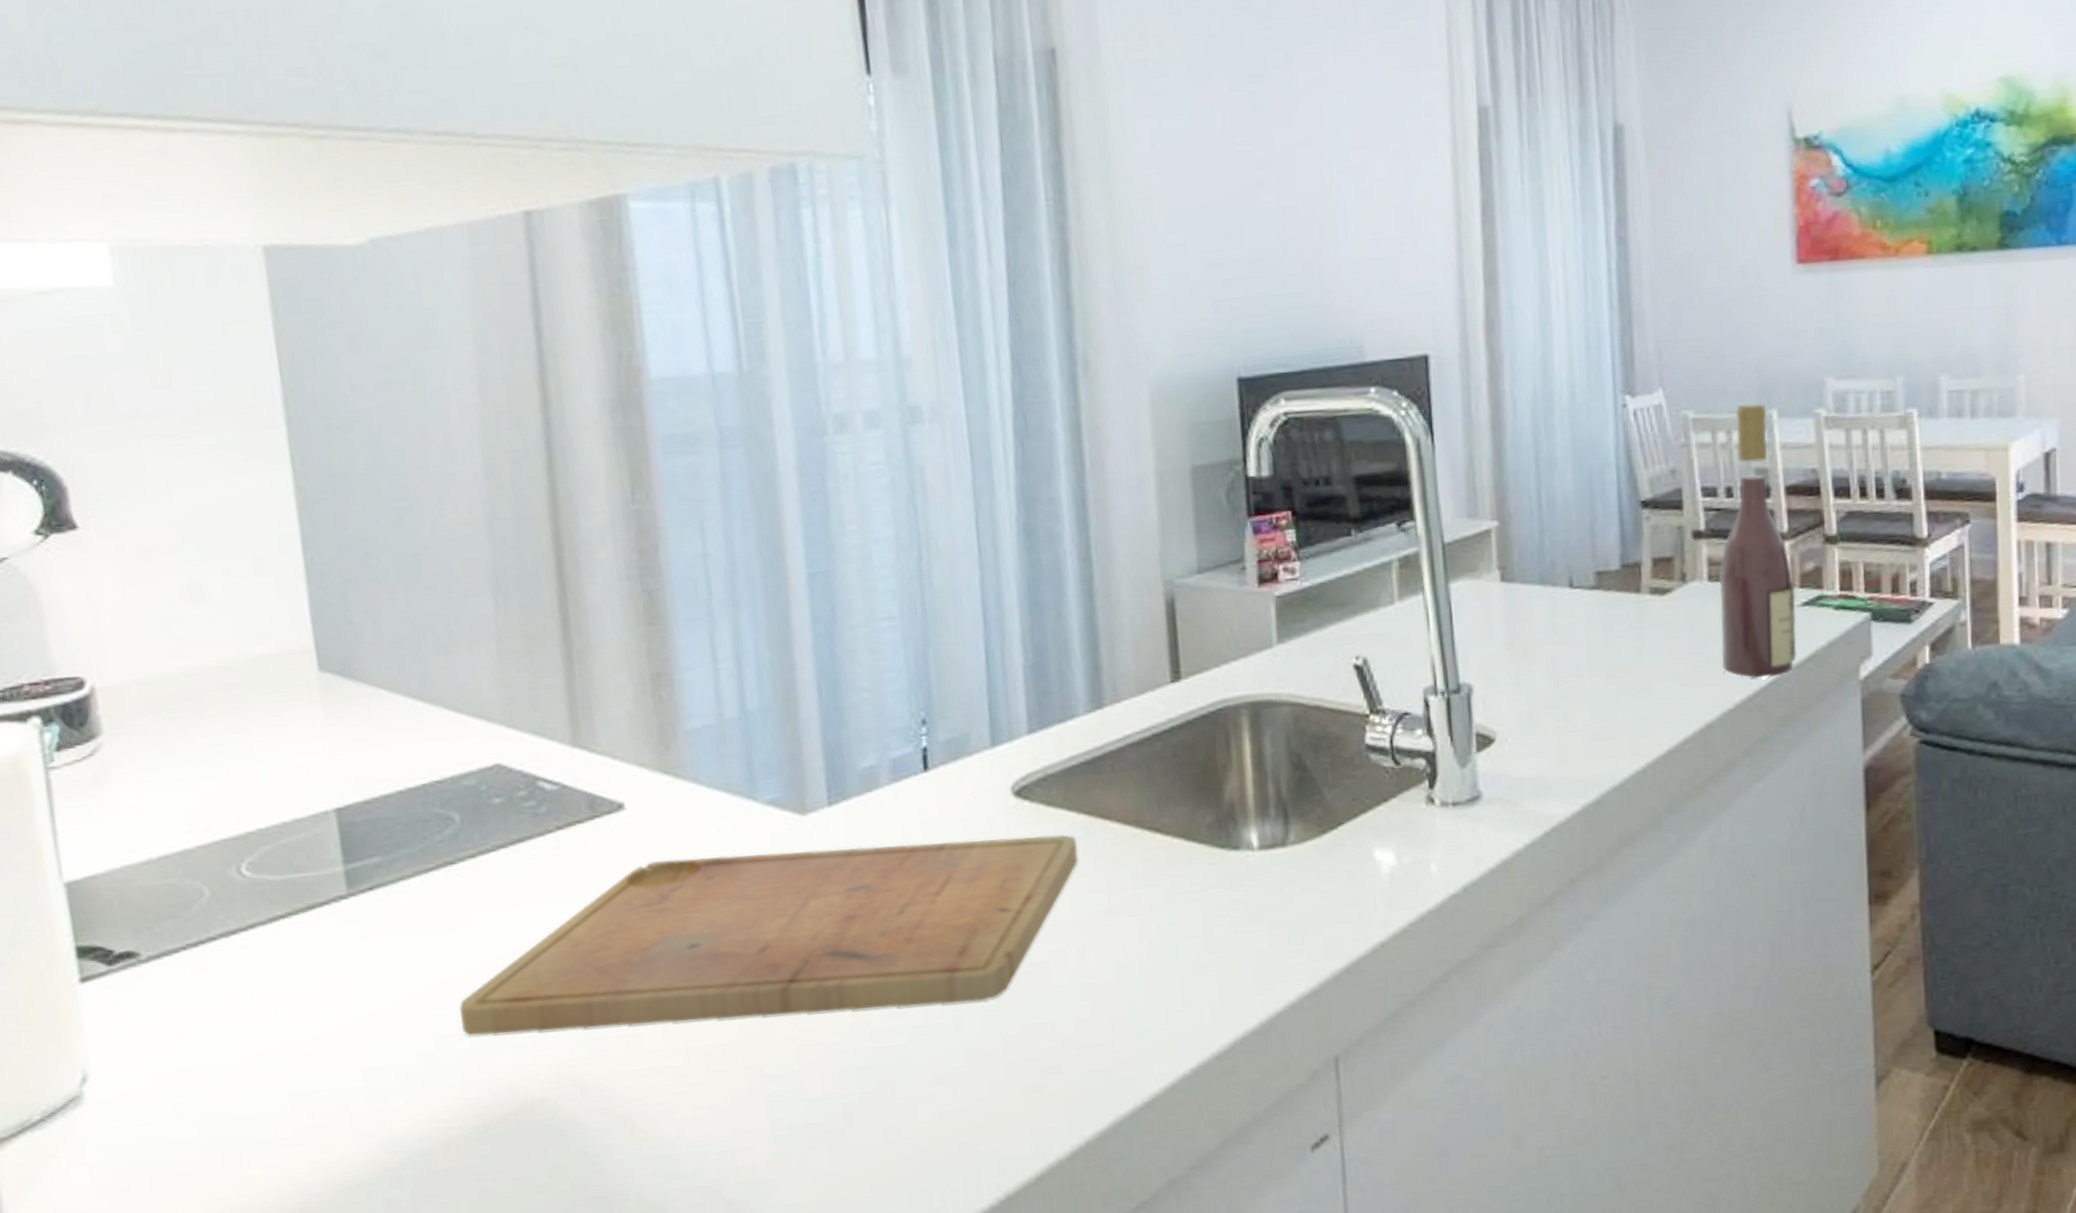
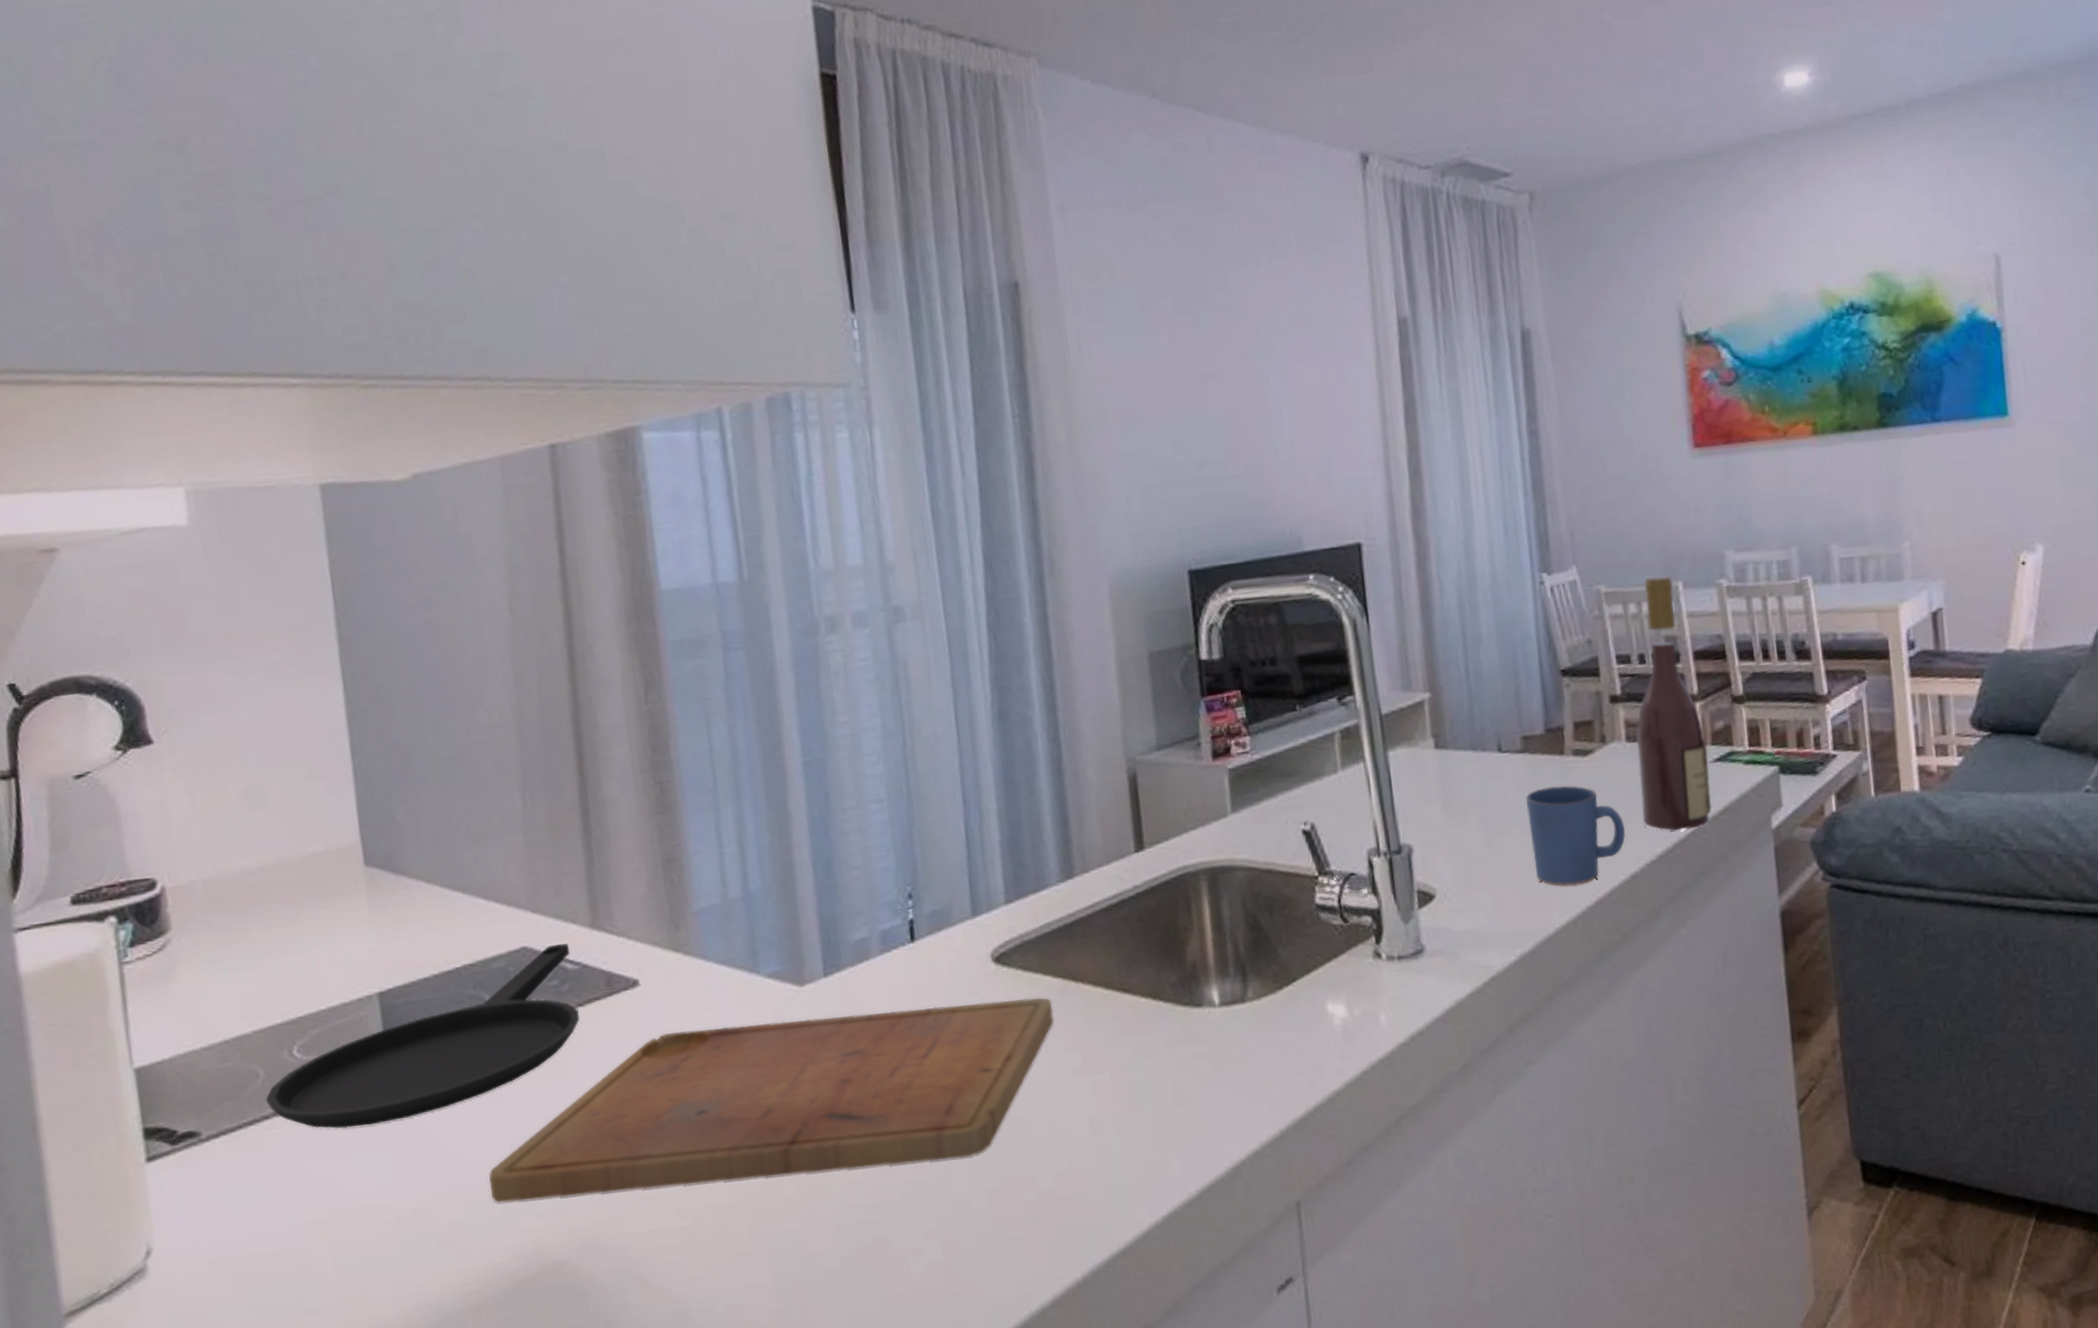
frying pan: none [211,761,559,953] -> present [265,943,579,1129]
mug: none [1596,626,1703,735] -> present [1525,785,1626,888]

